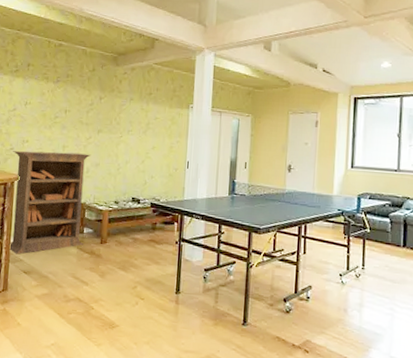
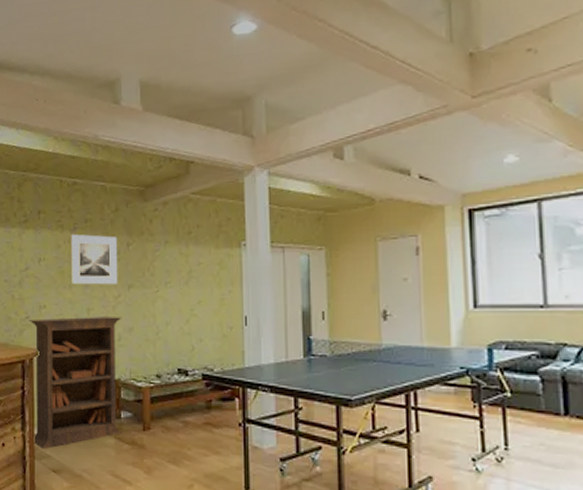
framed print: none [51,85,93,129] -> present [71,233,118,285]

